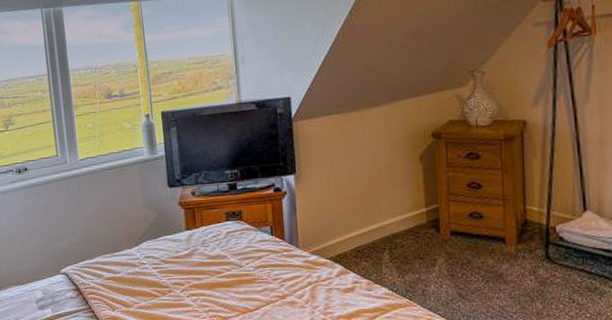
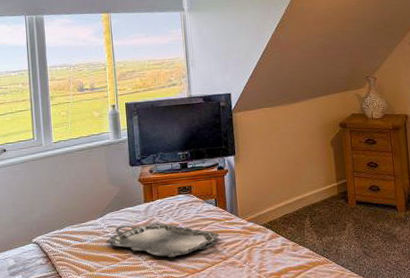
serving tray: none [142,254,276,295] -> present [106,223,219,258]

